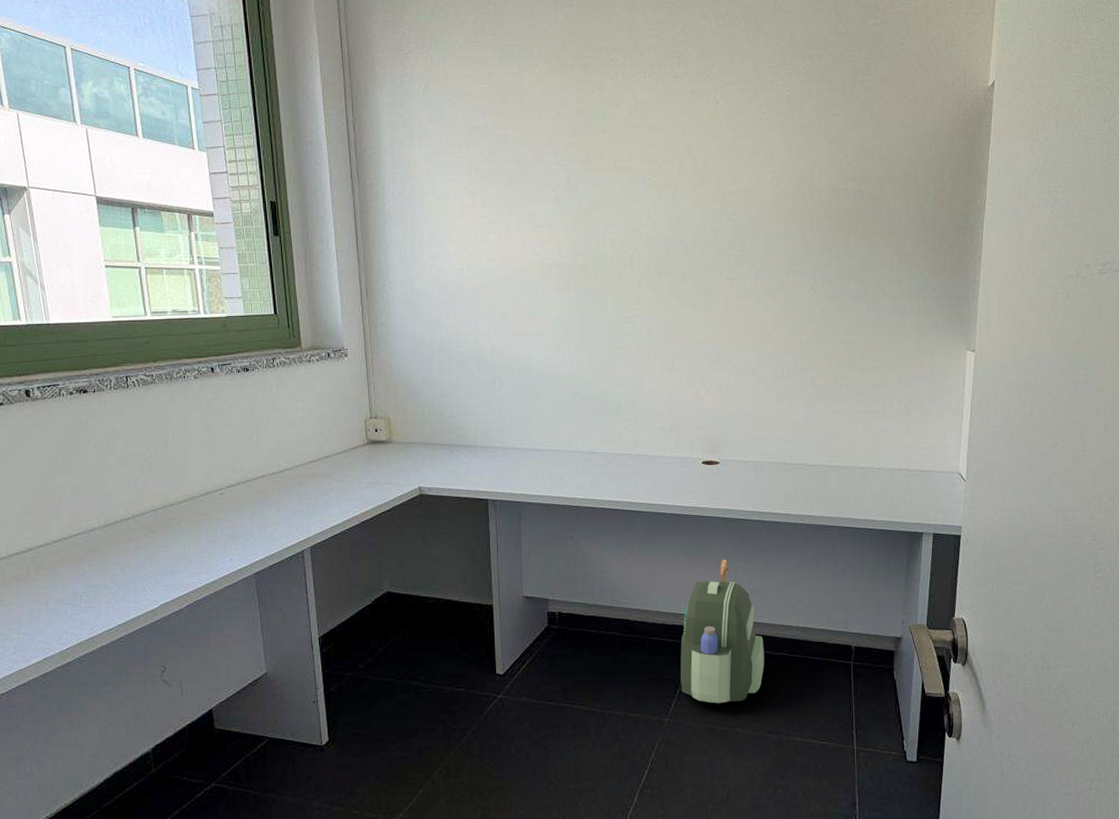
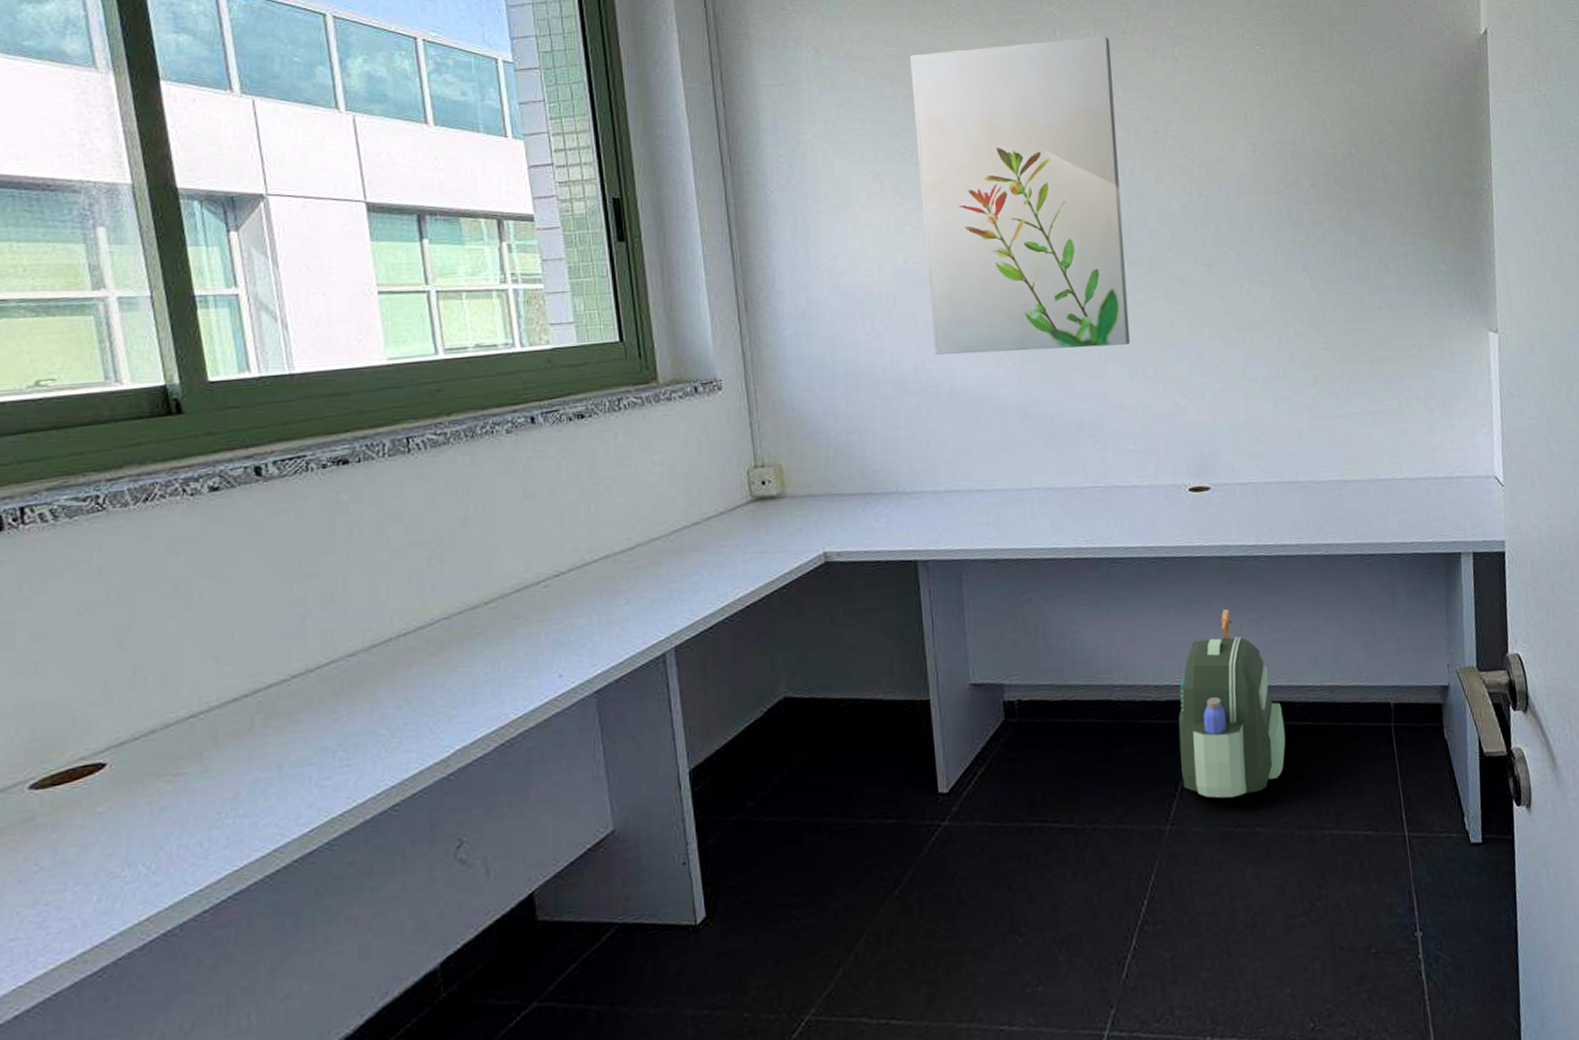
wall art: none [499,79,663,342] -> present [910,36,1131,355]

